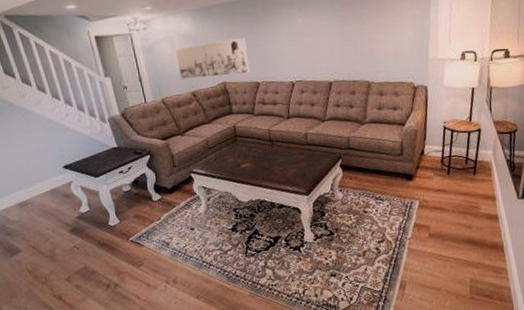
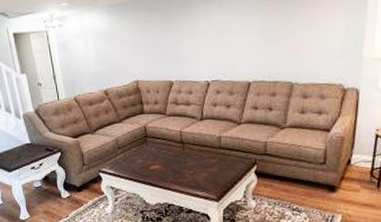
wall art: present [175,38,250,79] -> none [89,35,164,77]

